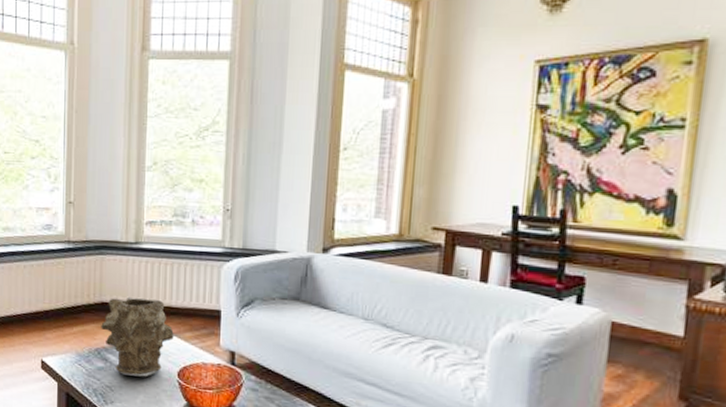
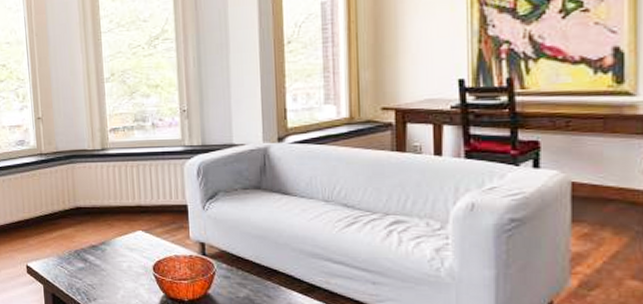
vase: present [101,296,174,377] -> none [78,200,146,274]

